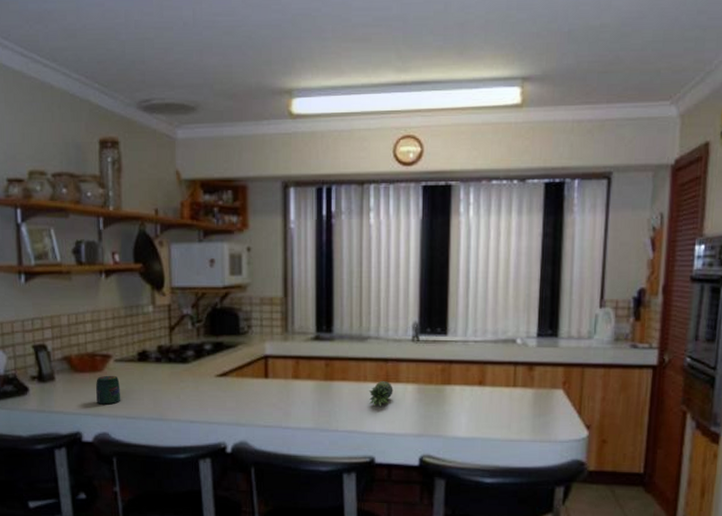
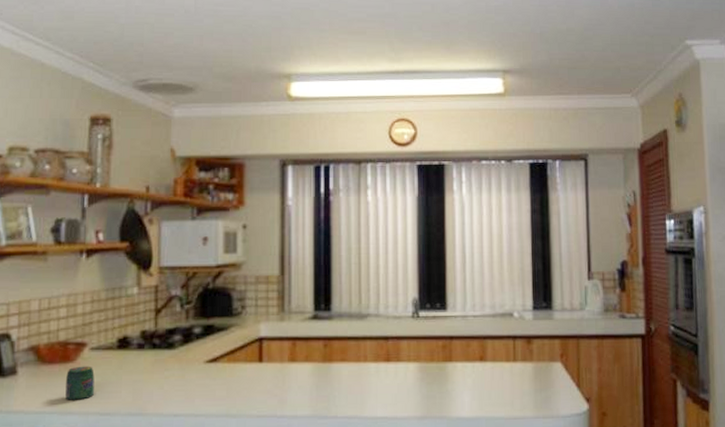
fruit: present [368,381,393,407] -> none [369,361,395,388]

